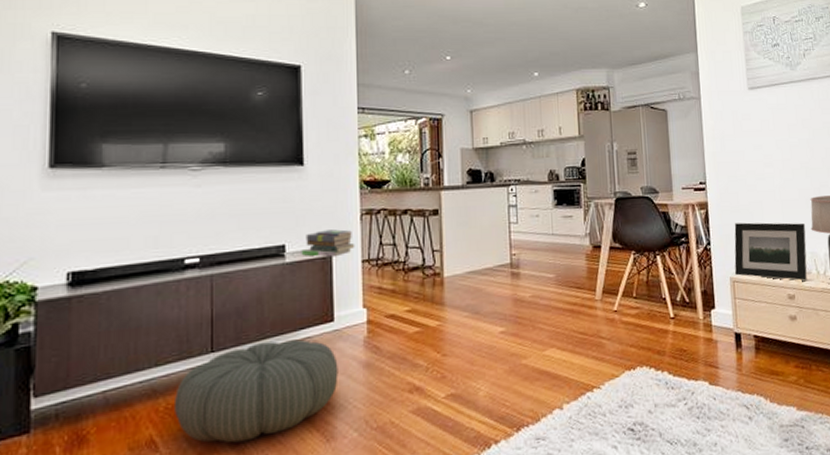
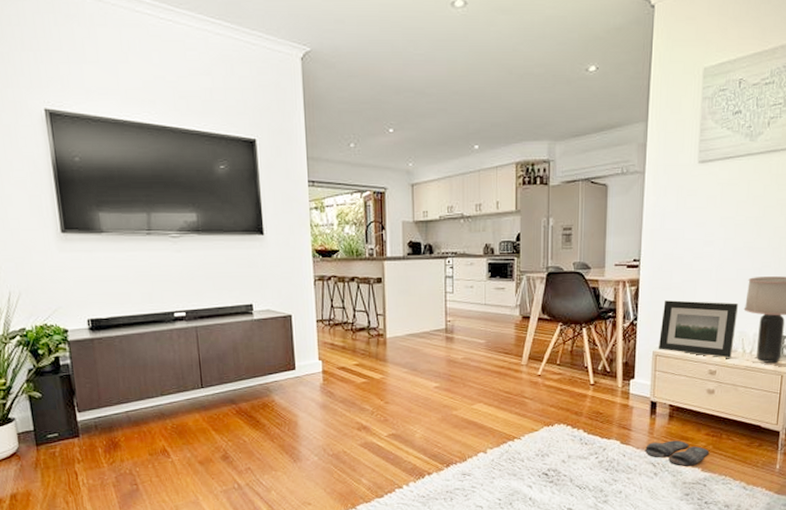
pouf: present [173,339,338,443] -> none [177,382,301,457]
books: present [301,229,355,258] -> none [266,293,311,317]
slippers: none [736,375,801,406] -> present [645,440,709,466]

